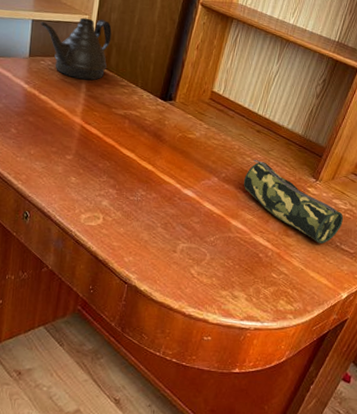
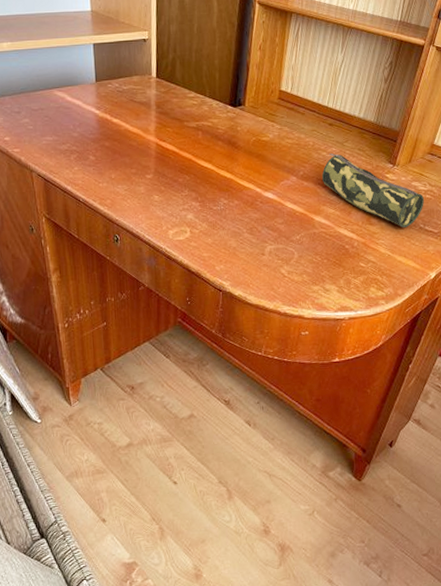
teapot: present [40,17,112,81] -> none [102,33,174,98]

